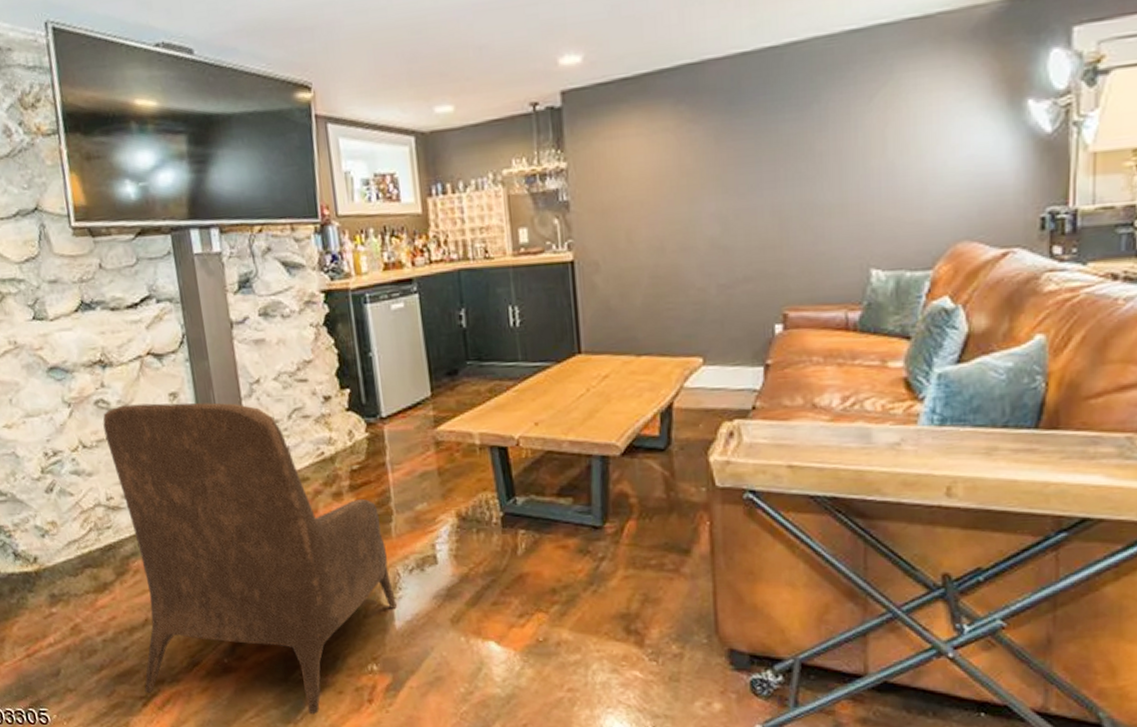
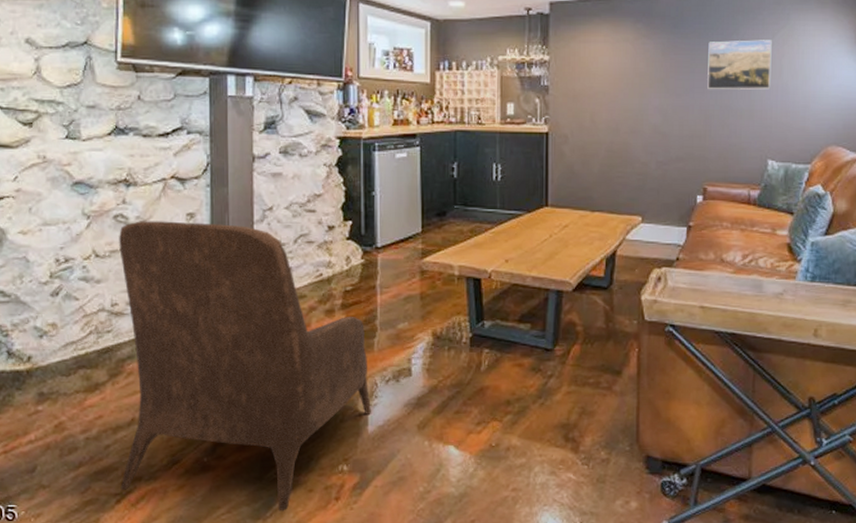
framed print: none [778,104,870,182] -> present [707,40,772,90]

